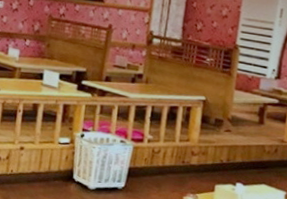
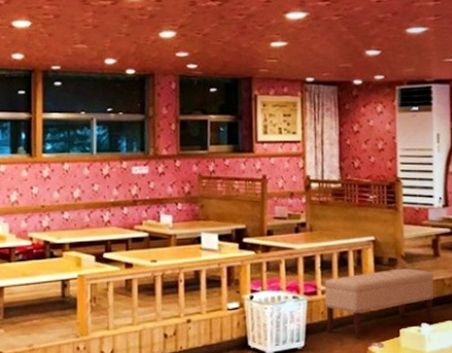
bench: none [147,129,256,188] -> present [324,268,435,339]

